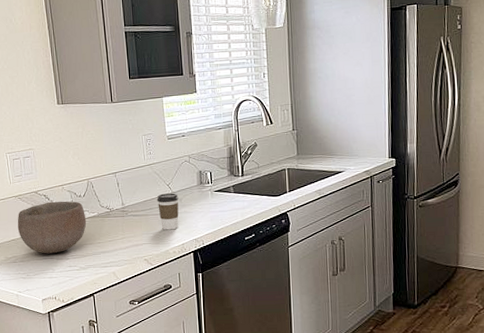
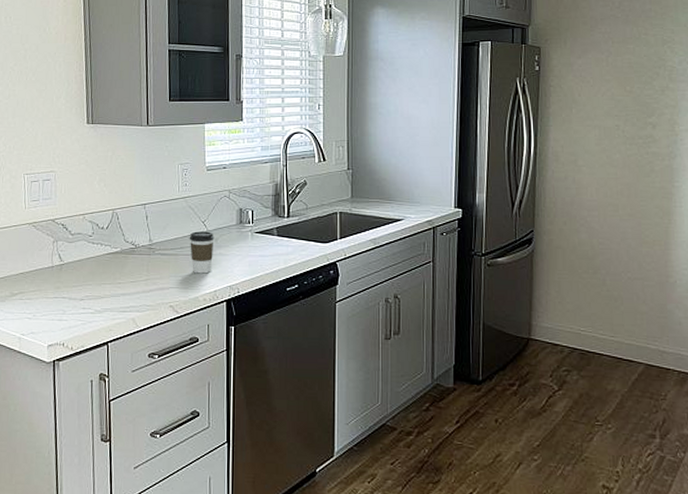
bowl: present [17,201,87,254] -> none [28,232,108,292]

